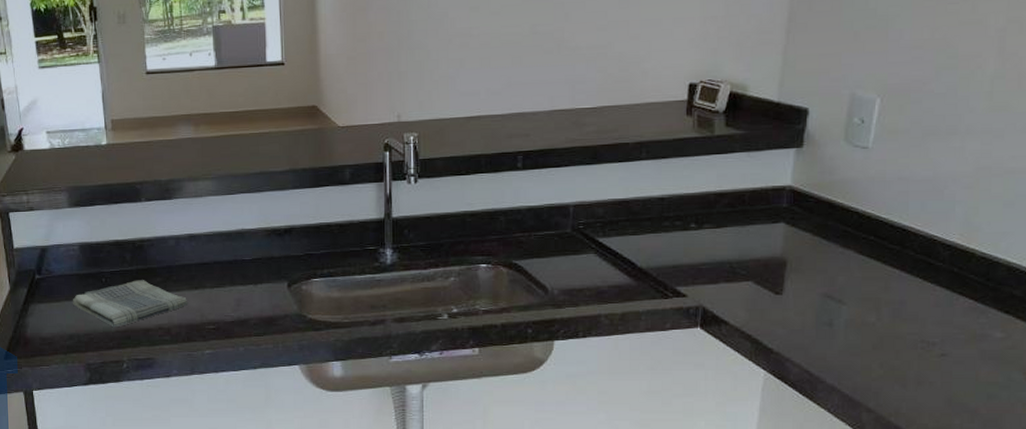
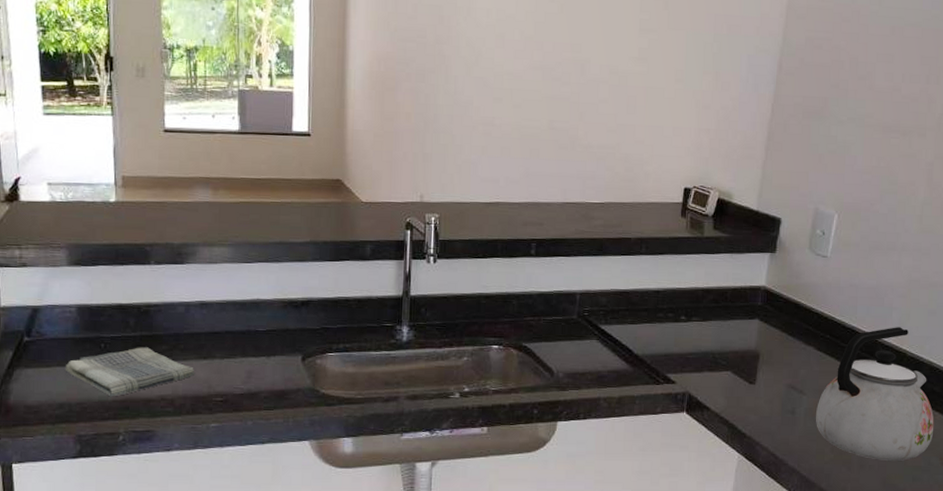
kettle: none [859,223,1015,376] -> present [816,327,934,461]

